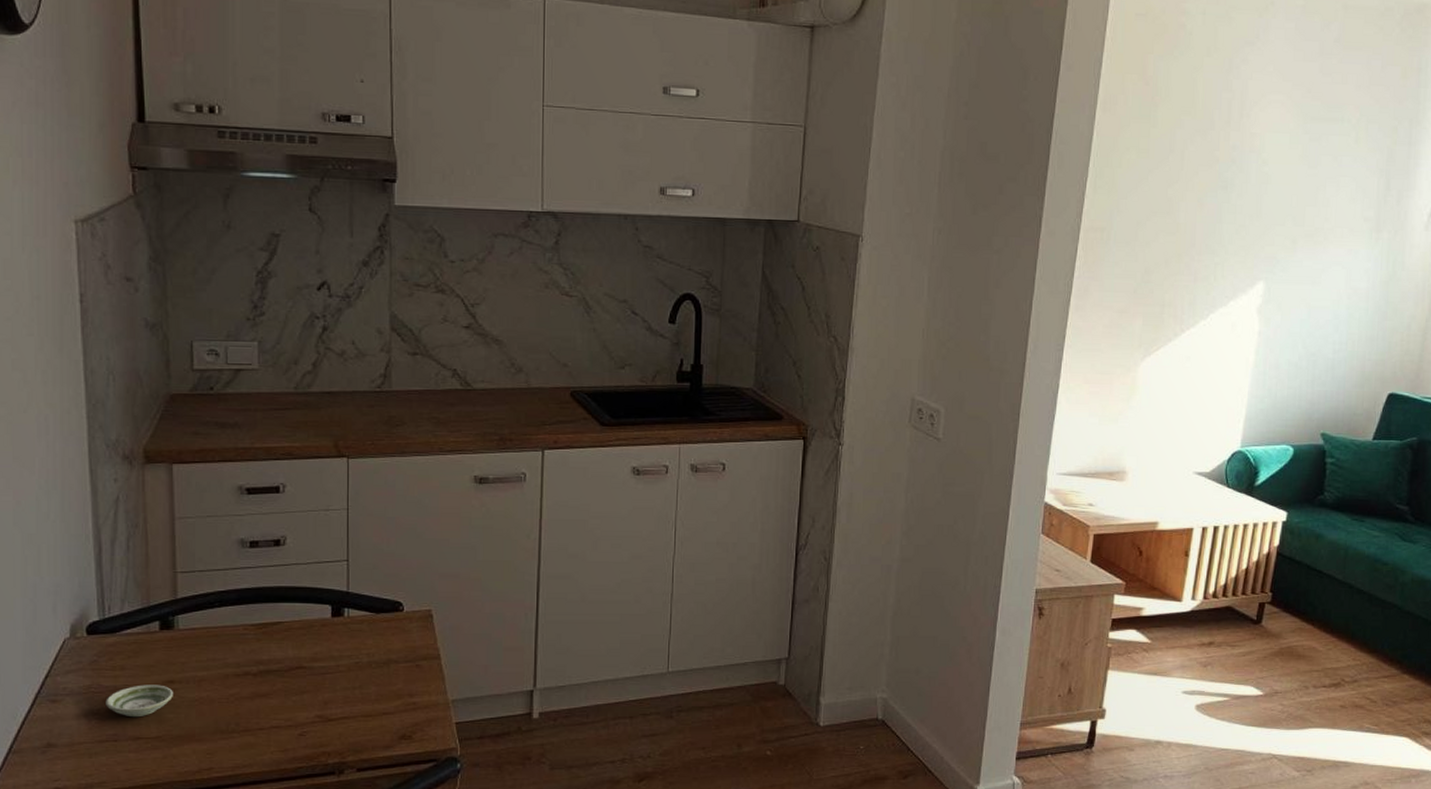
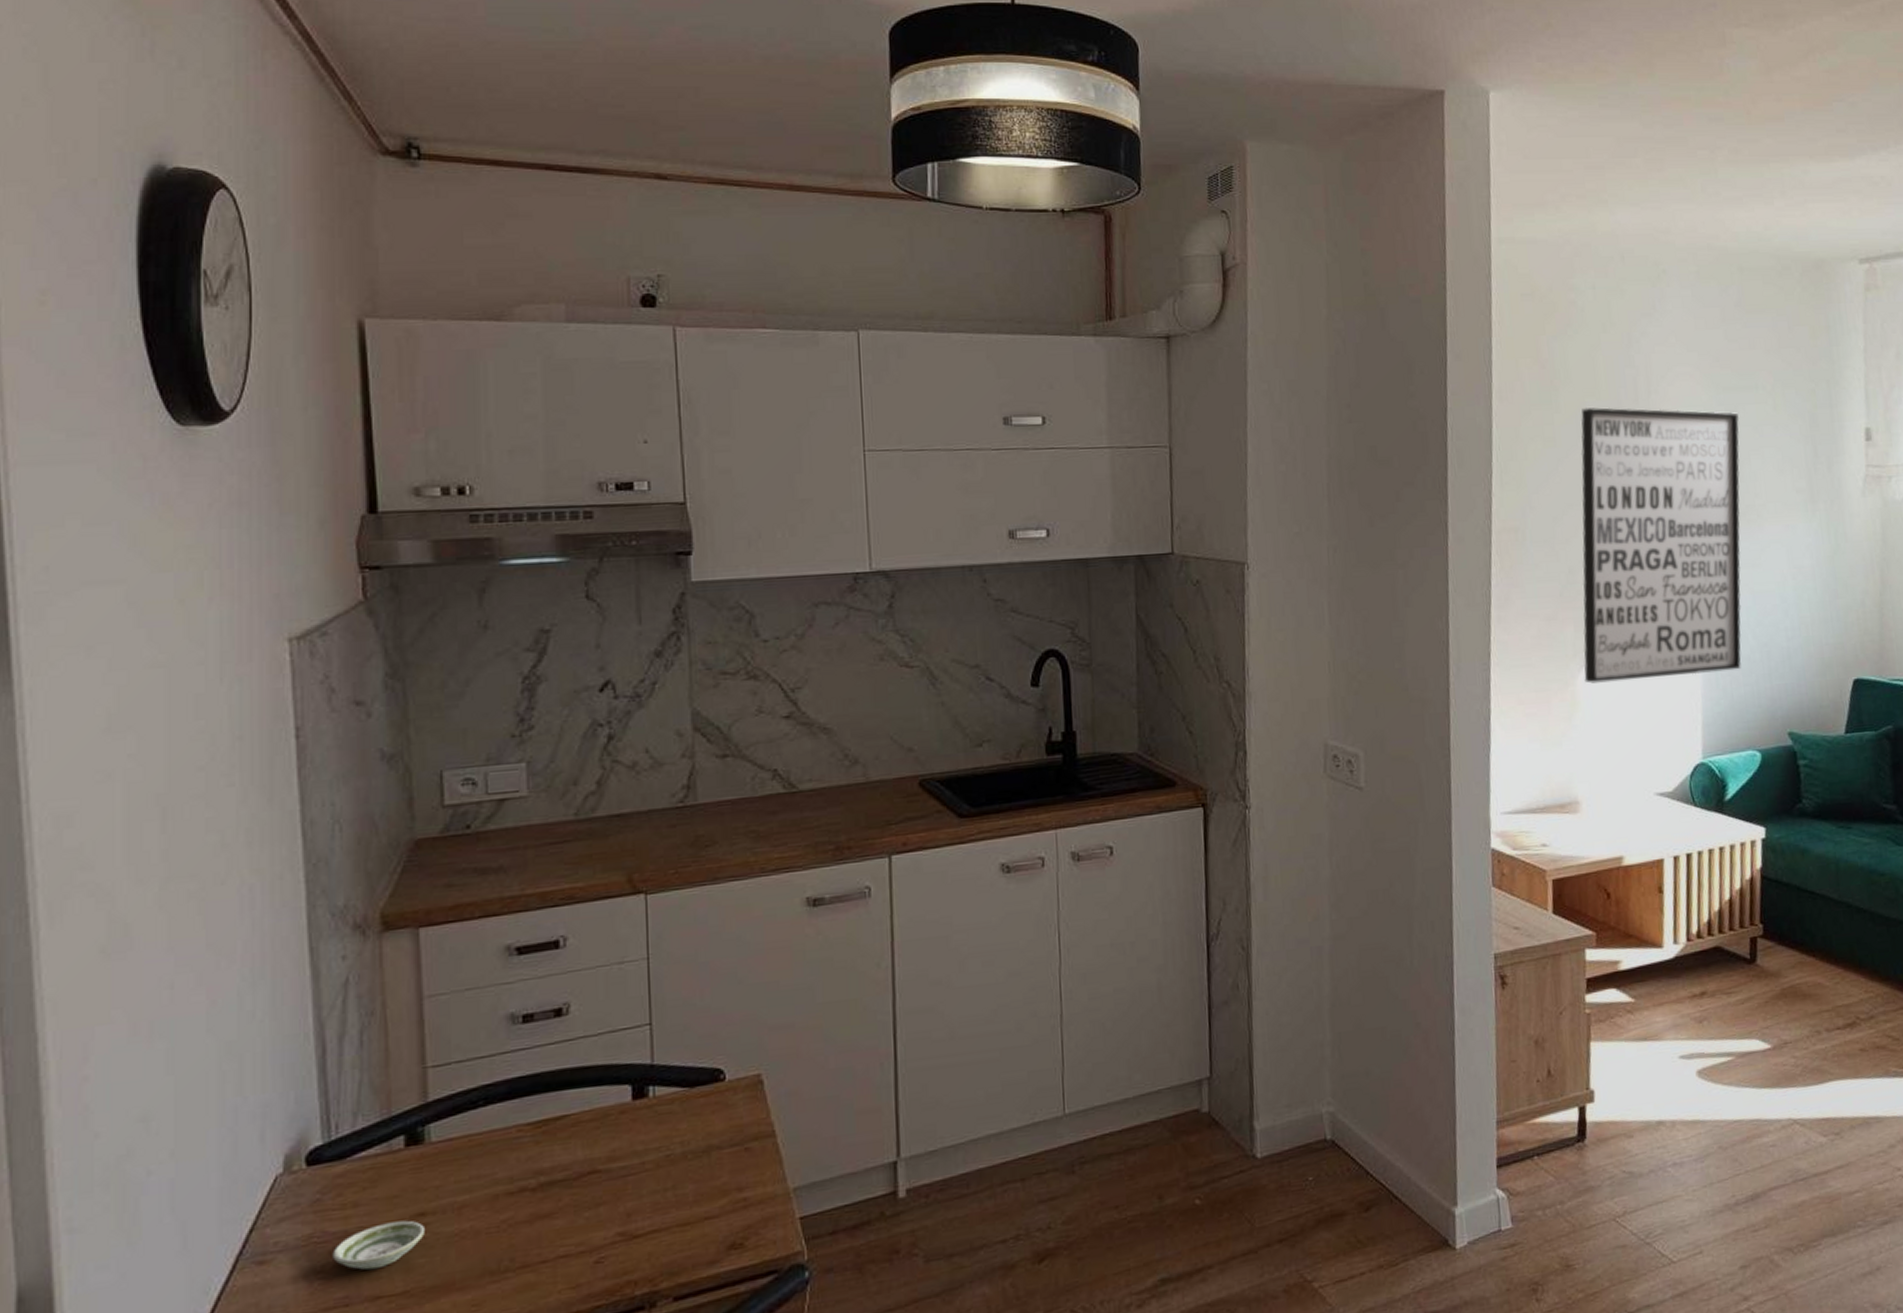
wall art: none [1145,125,1322,374] -> present [1580,407,1742,684]

